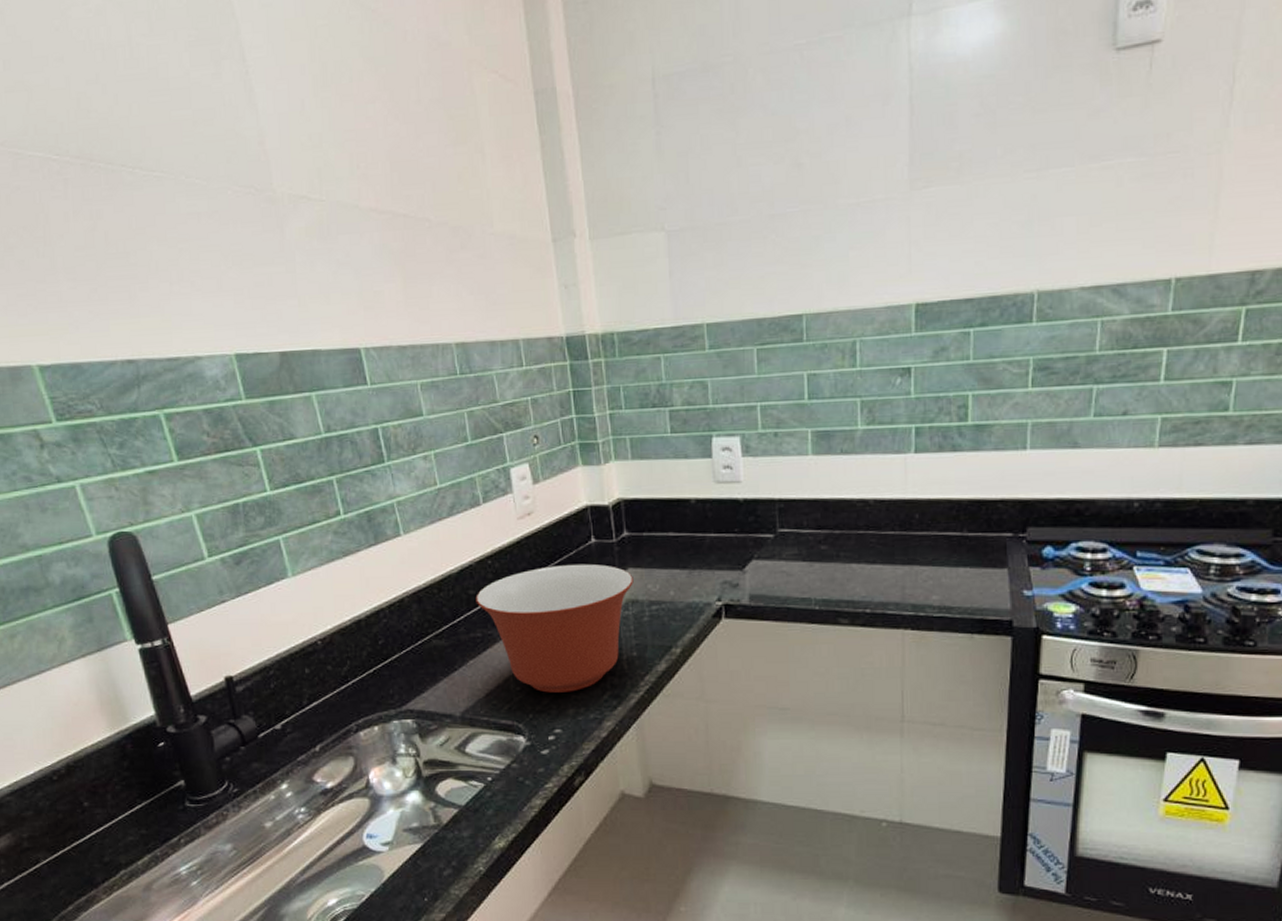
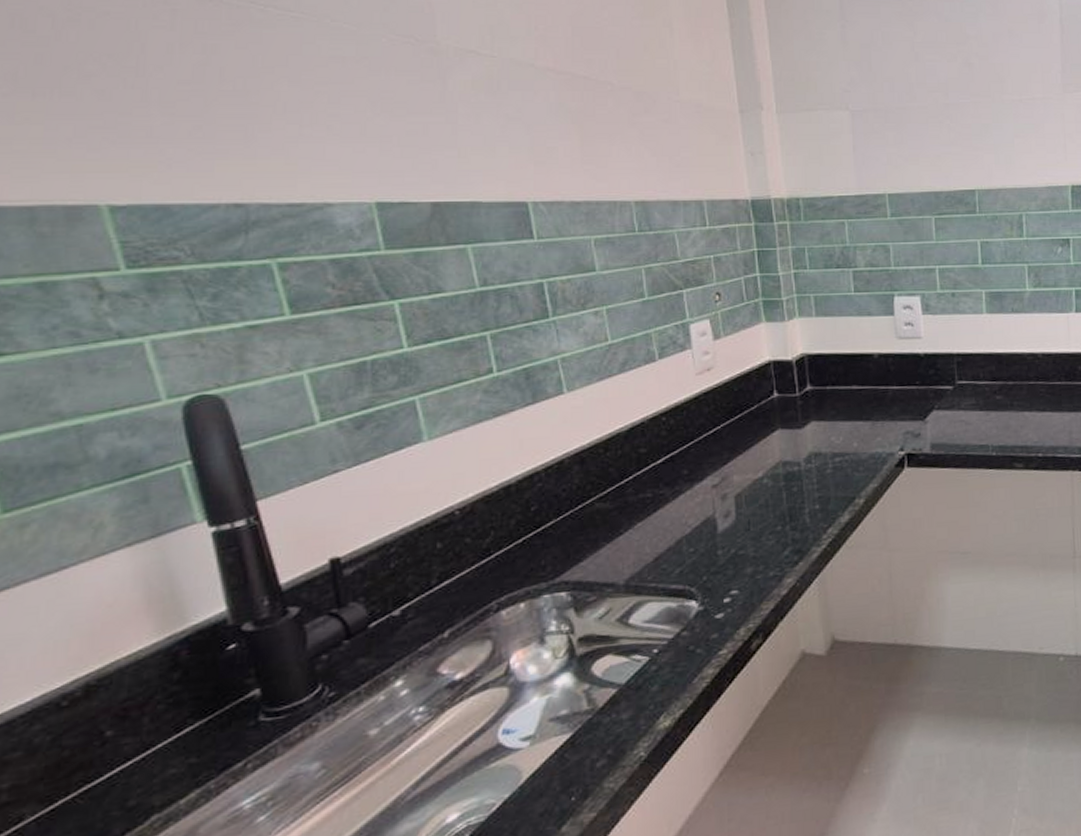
mixing bowl: present [475,563,633,693] -> none [647,418,817,553]

